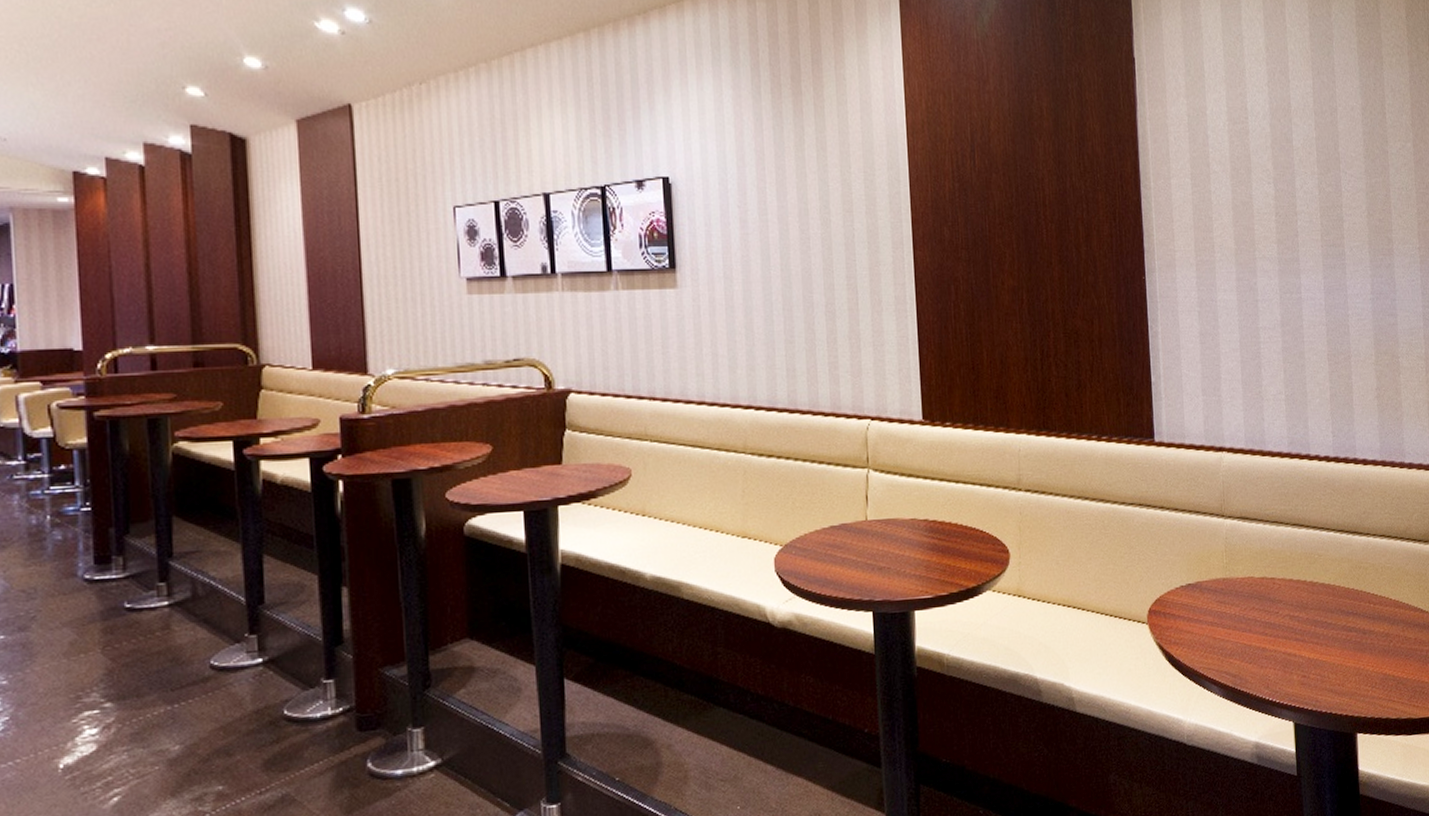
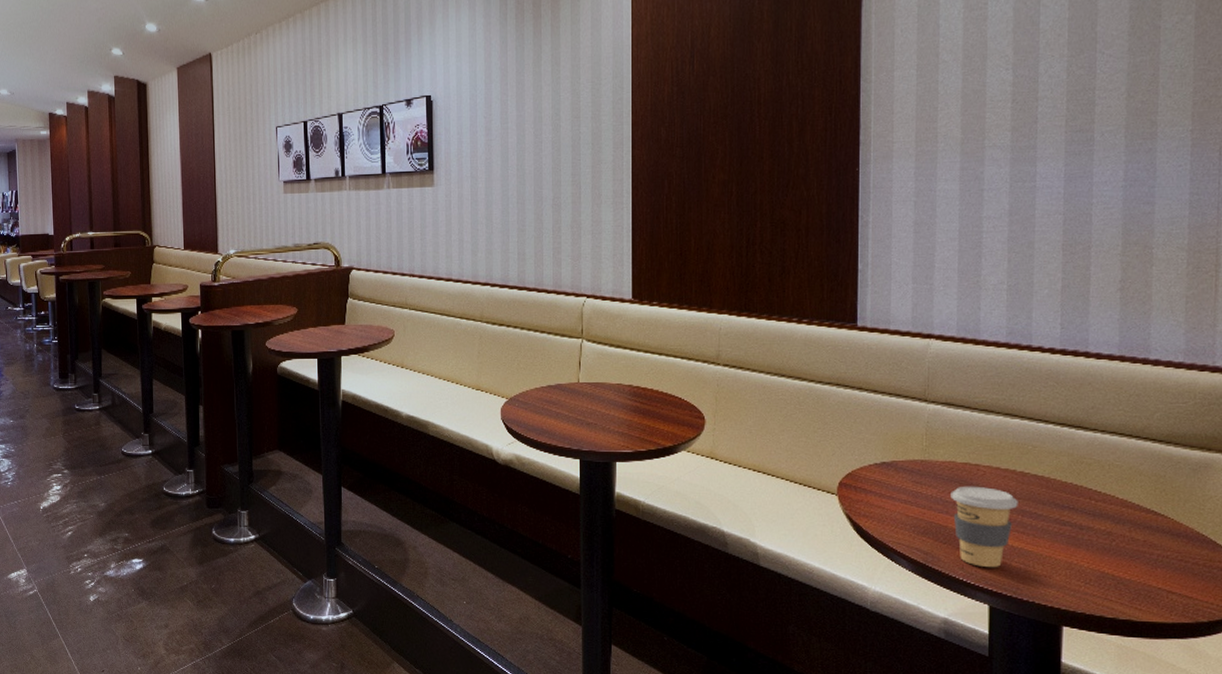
coffee cup: none [1252,600,1311,684] -> present [950,486,1018,568]

